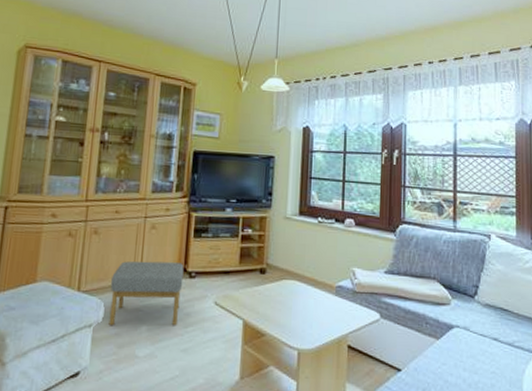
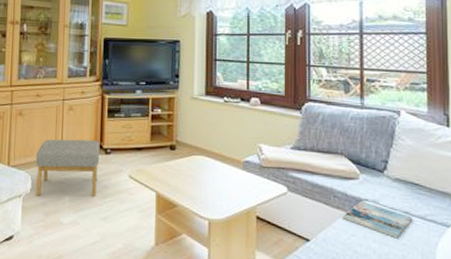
magazine: none [433,327,502,367] -> present [342,201,413,239]

